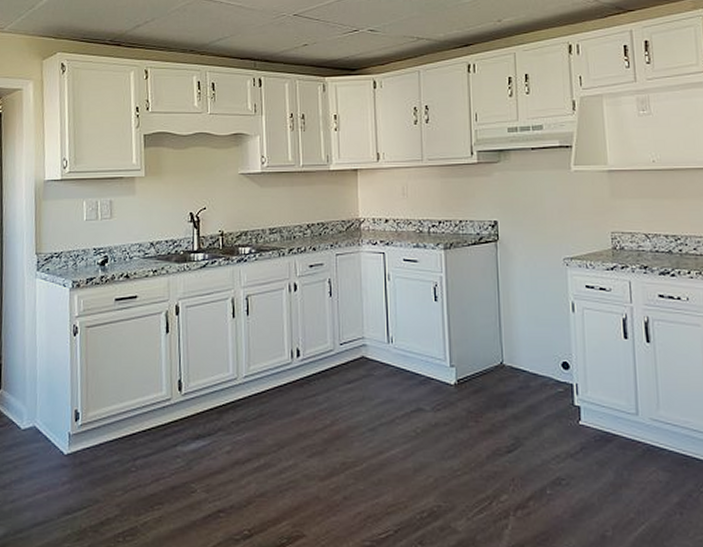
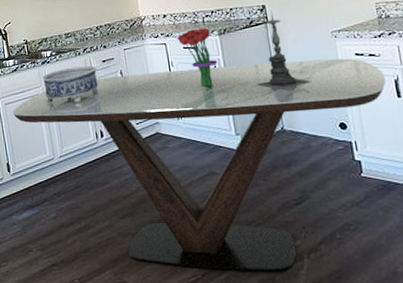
dining table: none [195,285,615,531] -> present [13,58,386,272]
decorative bowl: none [236,269,301,313] -> present [43,65,99,103]
bouquet: none [397,239,440,310] -> present [176,28,218,89]
candle holder: none [479,228,537,318] -> present [256,10,311,90]

